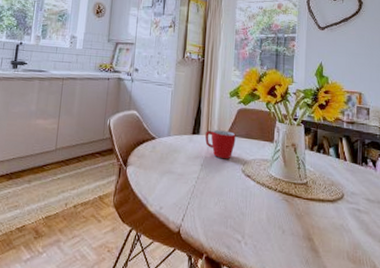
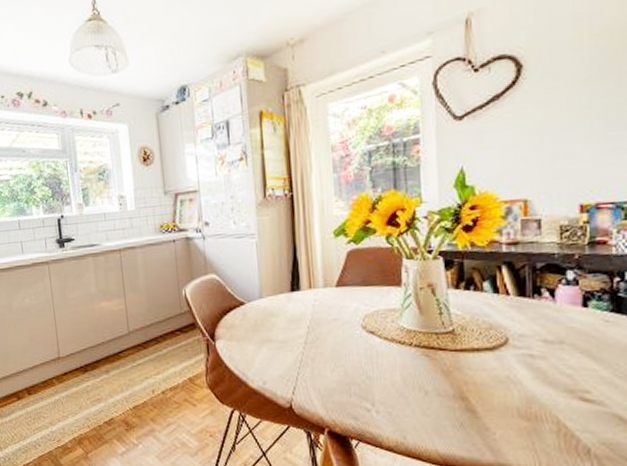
mug: present [204,130,236,160] -> none [307,281,349,316]

